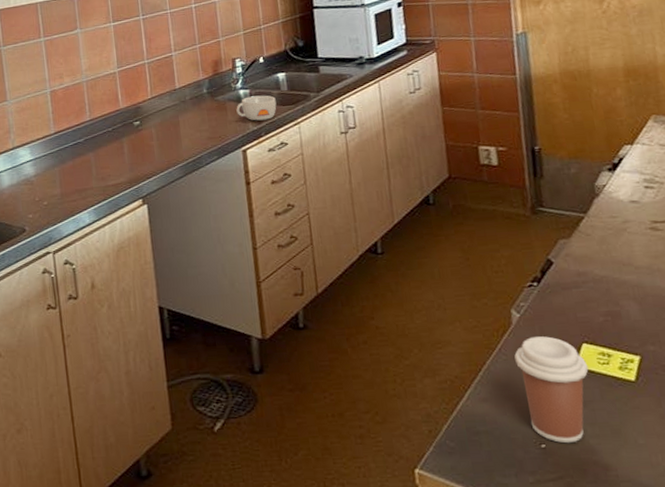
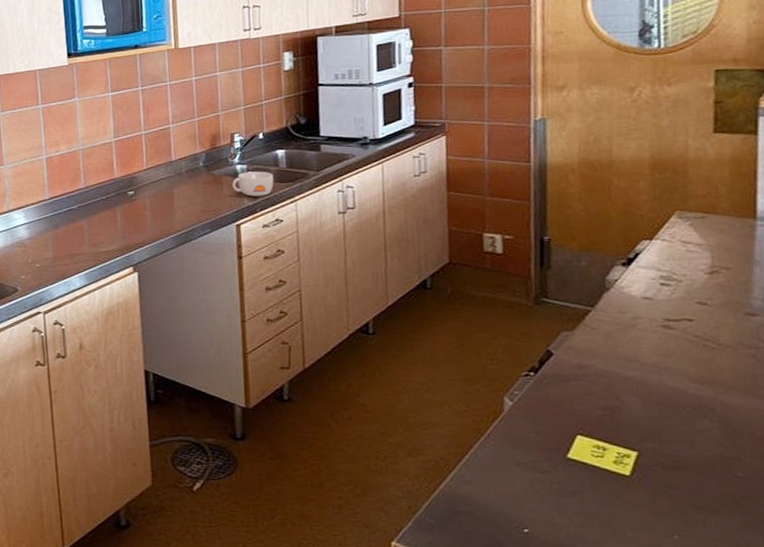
coffee cup: present [514,336,589,444] -> none [503,425,581,531]

